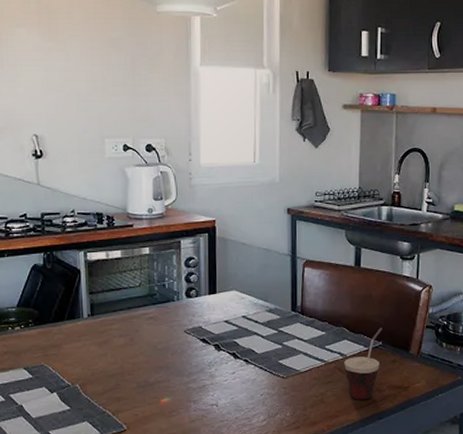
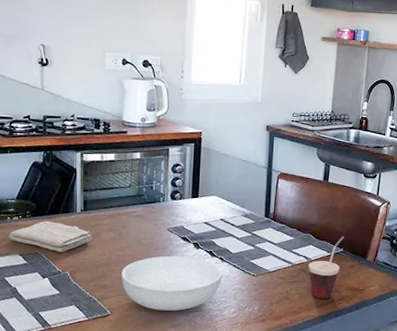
washcloth: none [11,329,103,364] -> present [8,220,93,253]
serving bowl: none [136,360,249,423] -> present [121,255,223,311]

